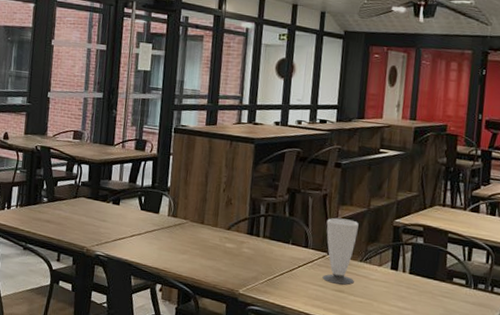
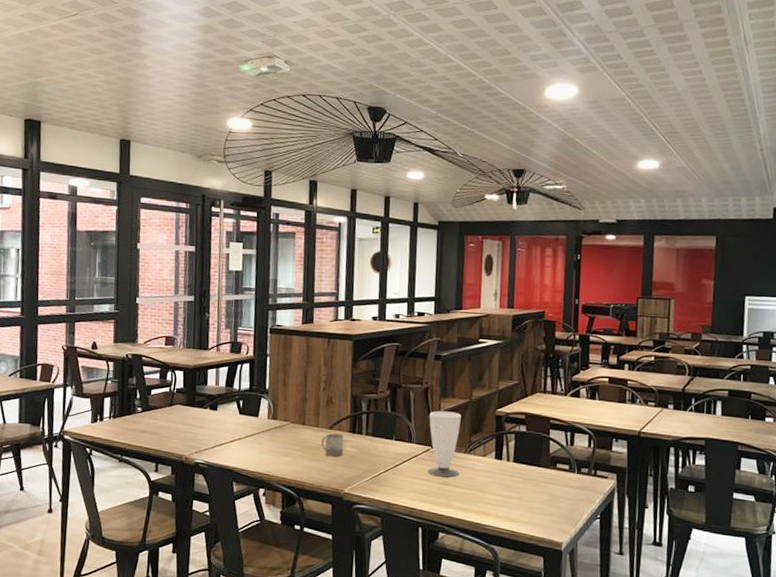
cup: none [218,234,242,258] -> present [321,433,344,457]

